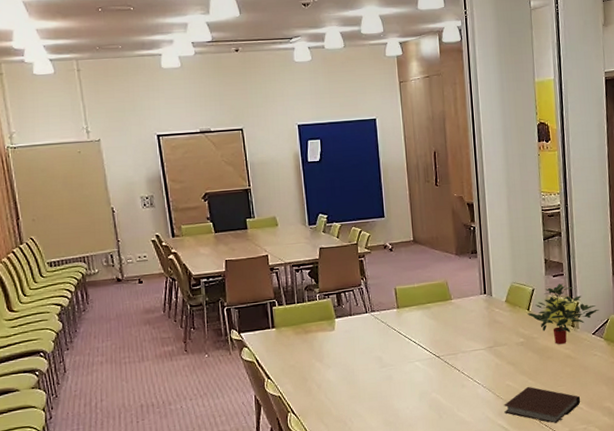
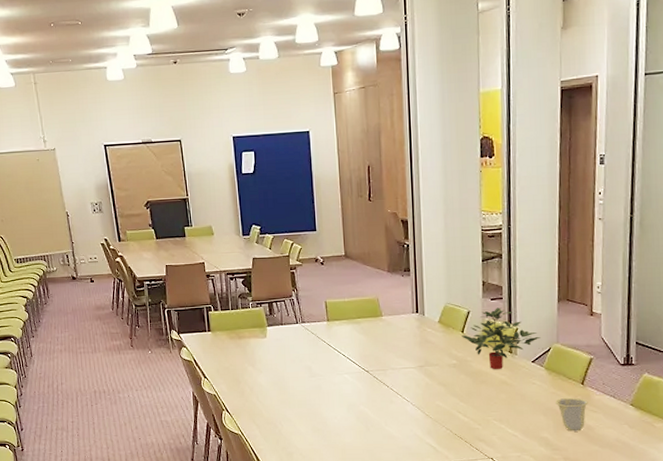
notebook: present [504,386,581,423] -> none [433,408,516,448]

